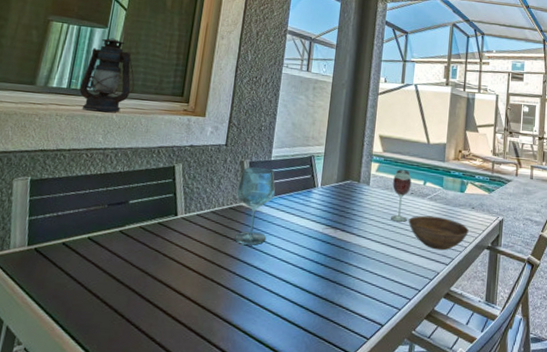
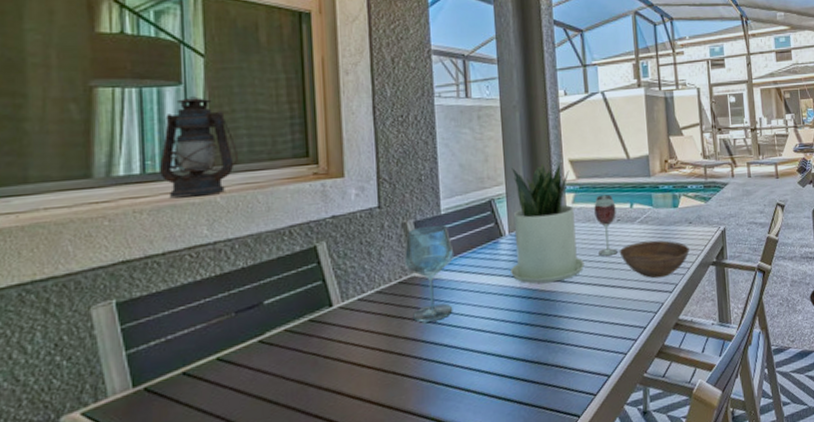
planter: none [317,133,378,234] -> present [511,163,585,284]

